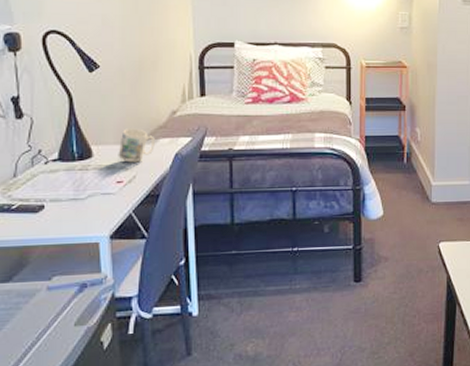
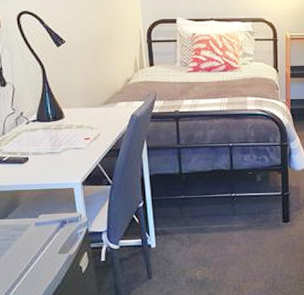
mug: present [118,128,155,163] -> none [84,94,114,123]

